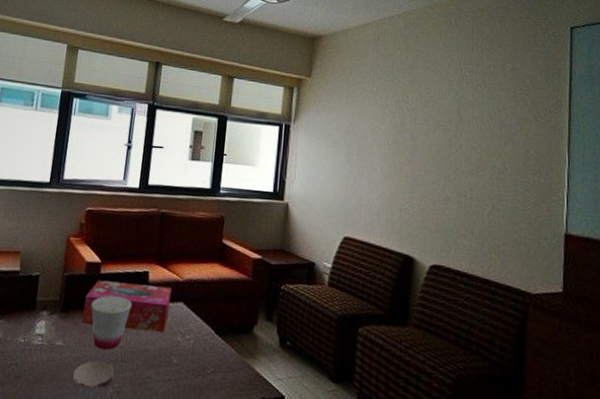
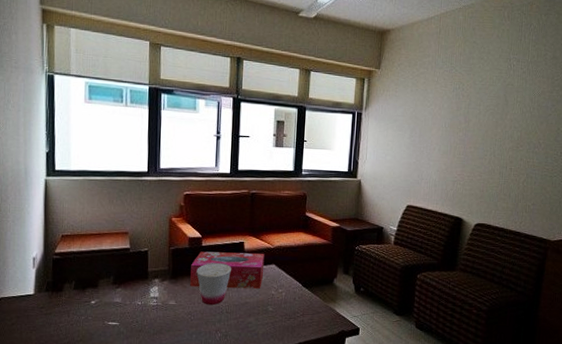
coaster: present [72,361,114,387] -> none [186,314,221,333]

